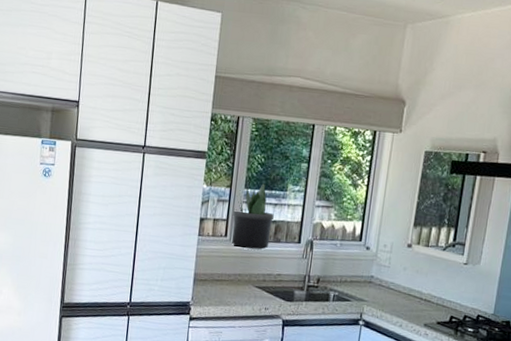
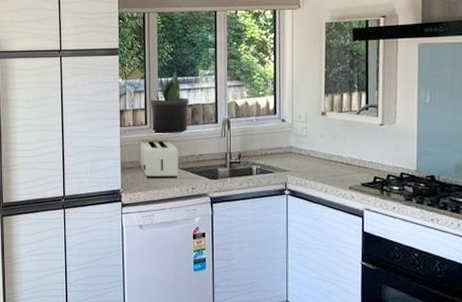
toaster: none [214,252,256,297] -> present [138,139,178,179]

